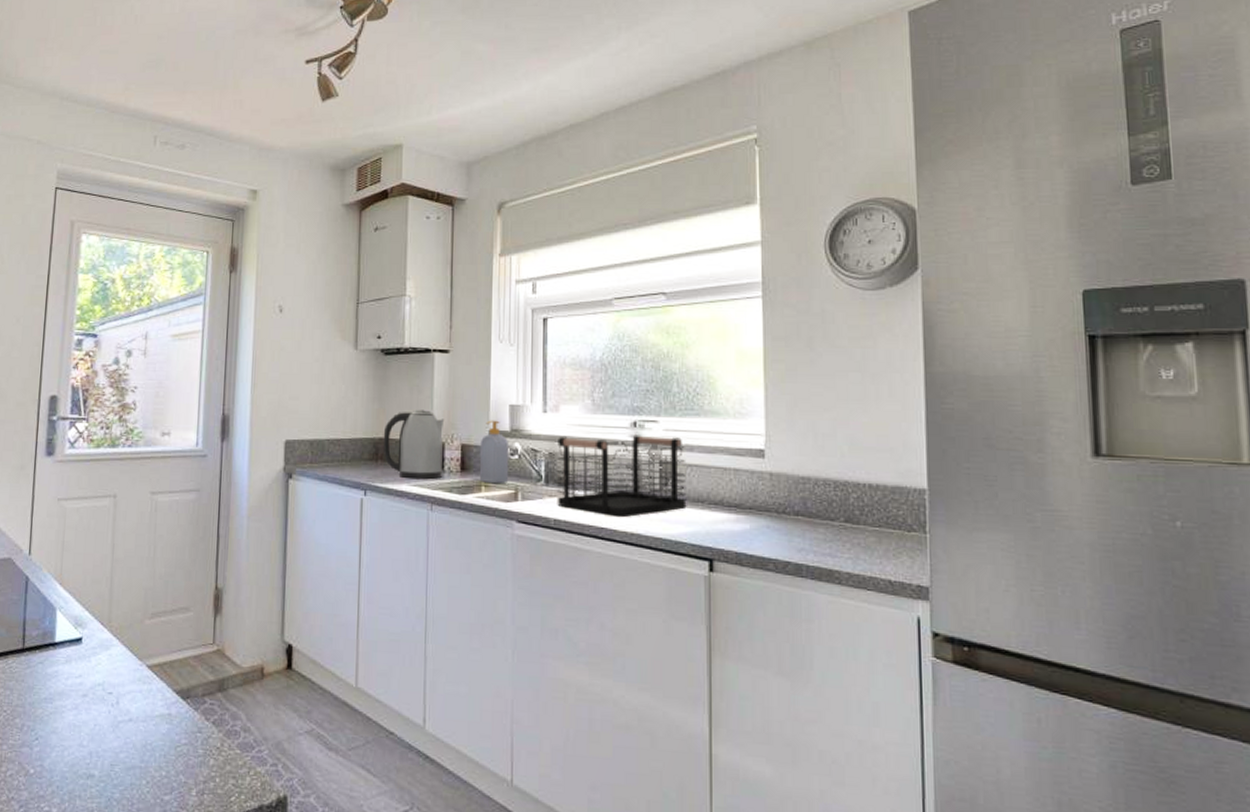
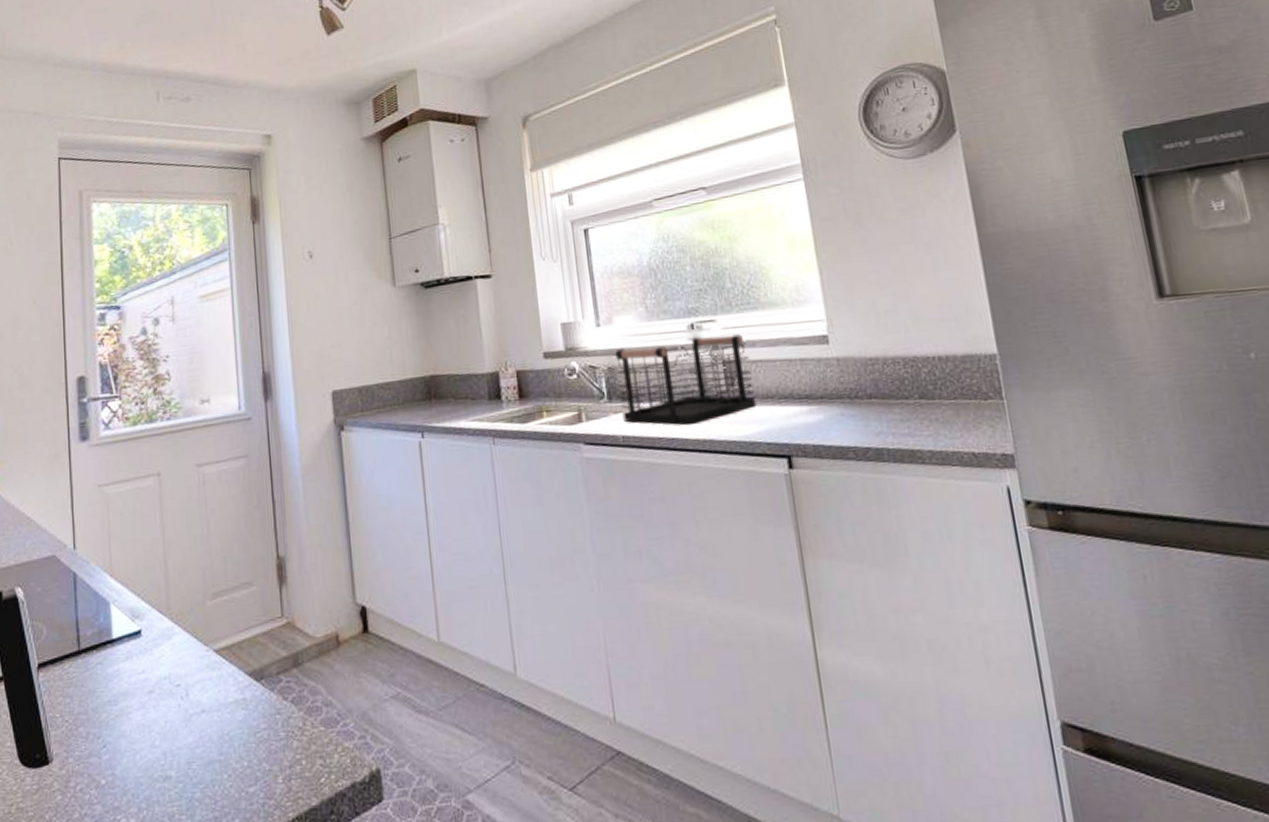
kettle: present [383,409,445,480] -> none [433,340,500,415]
soap bottle: present [479,420,509,484] -> none [535,341,571,408]

